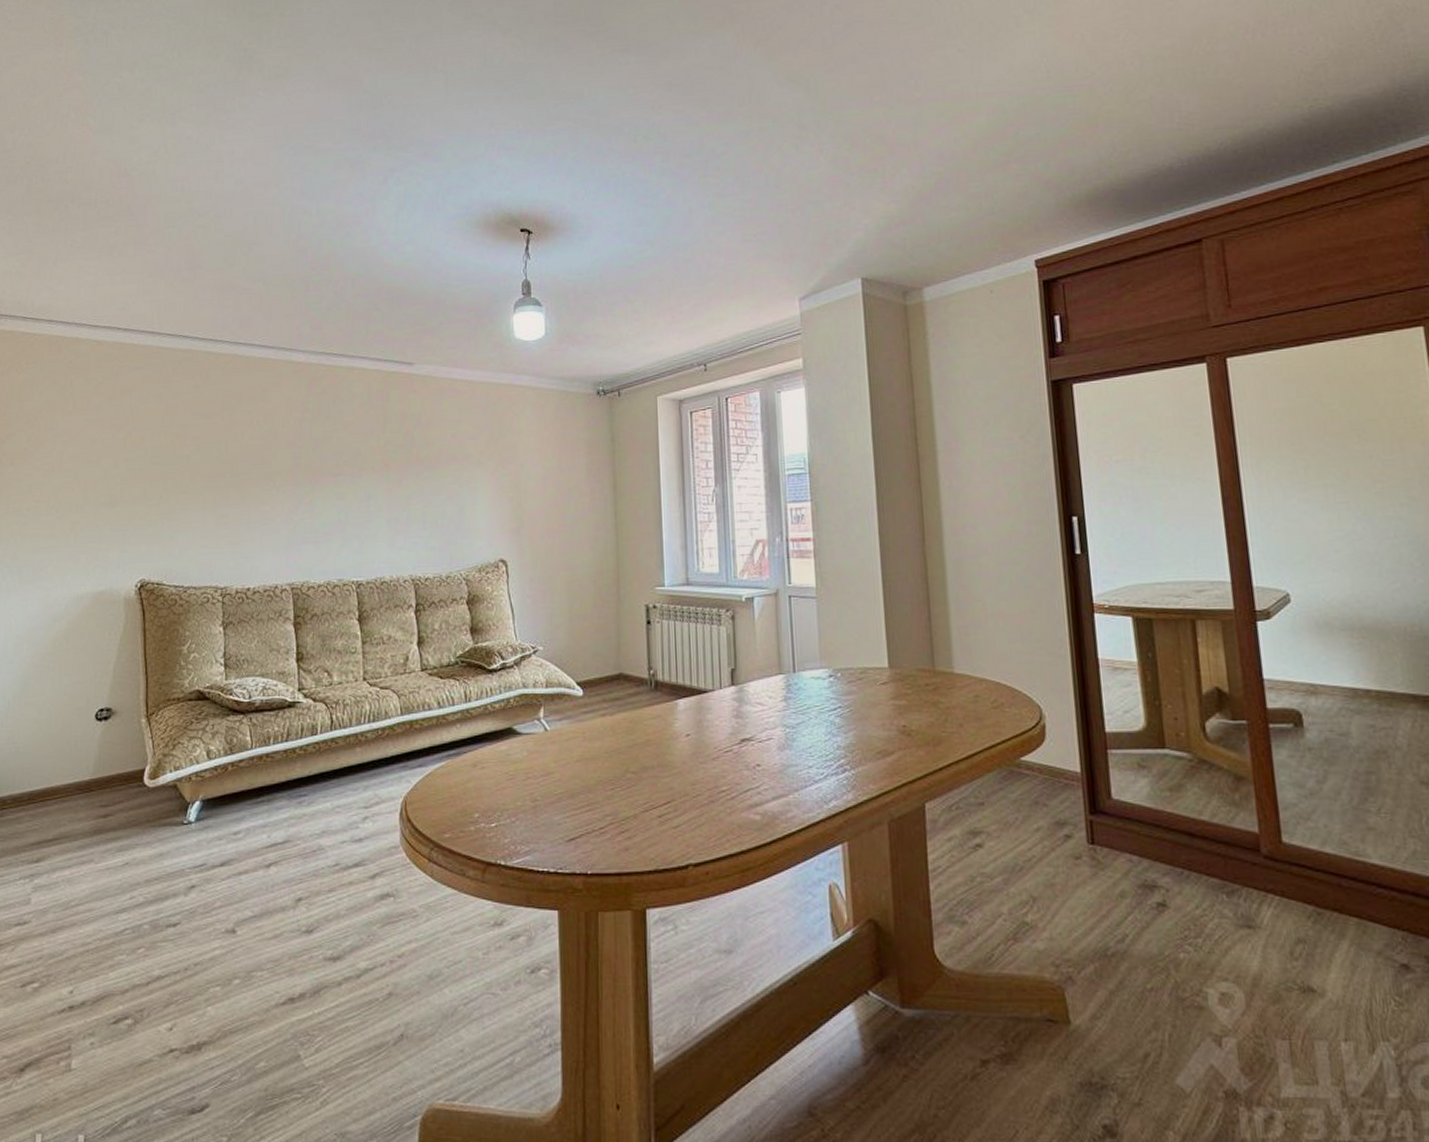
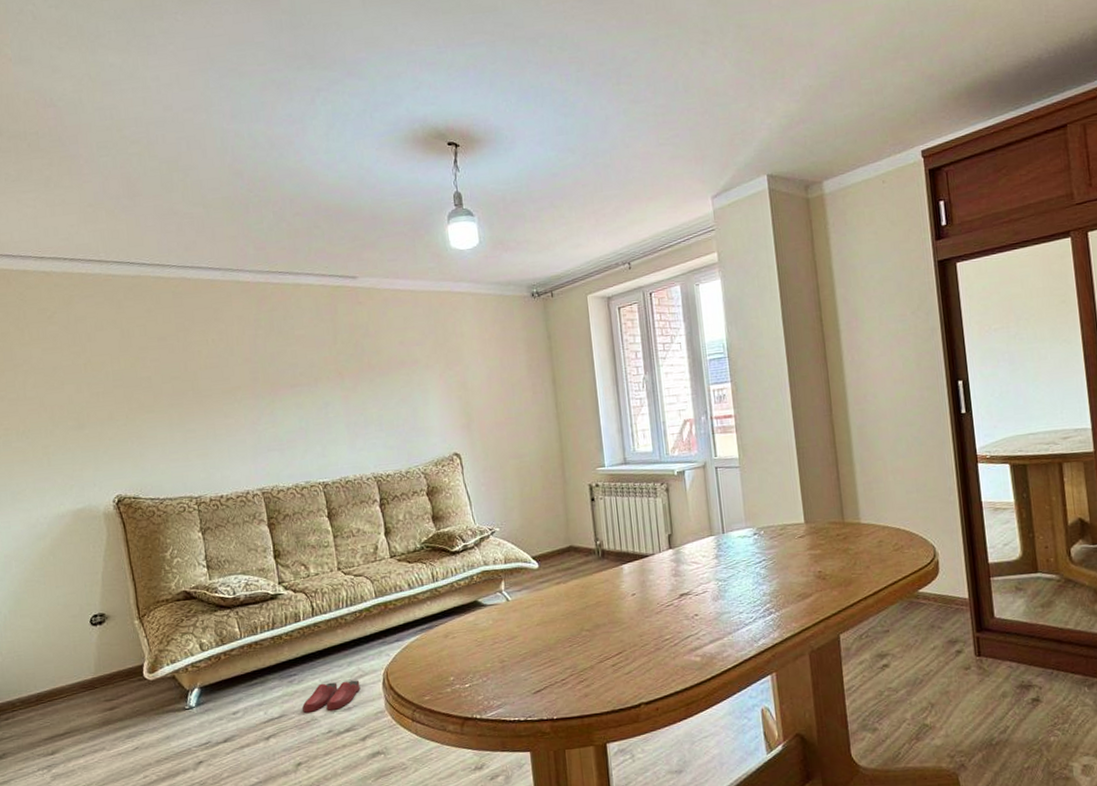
slippers: none [310,807,375,840] -> present [302,680,361,713]

